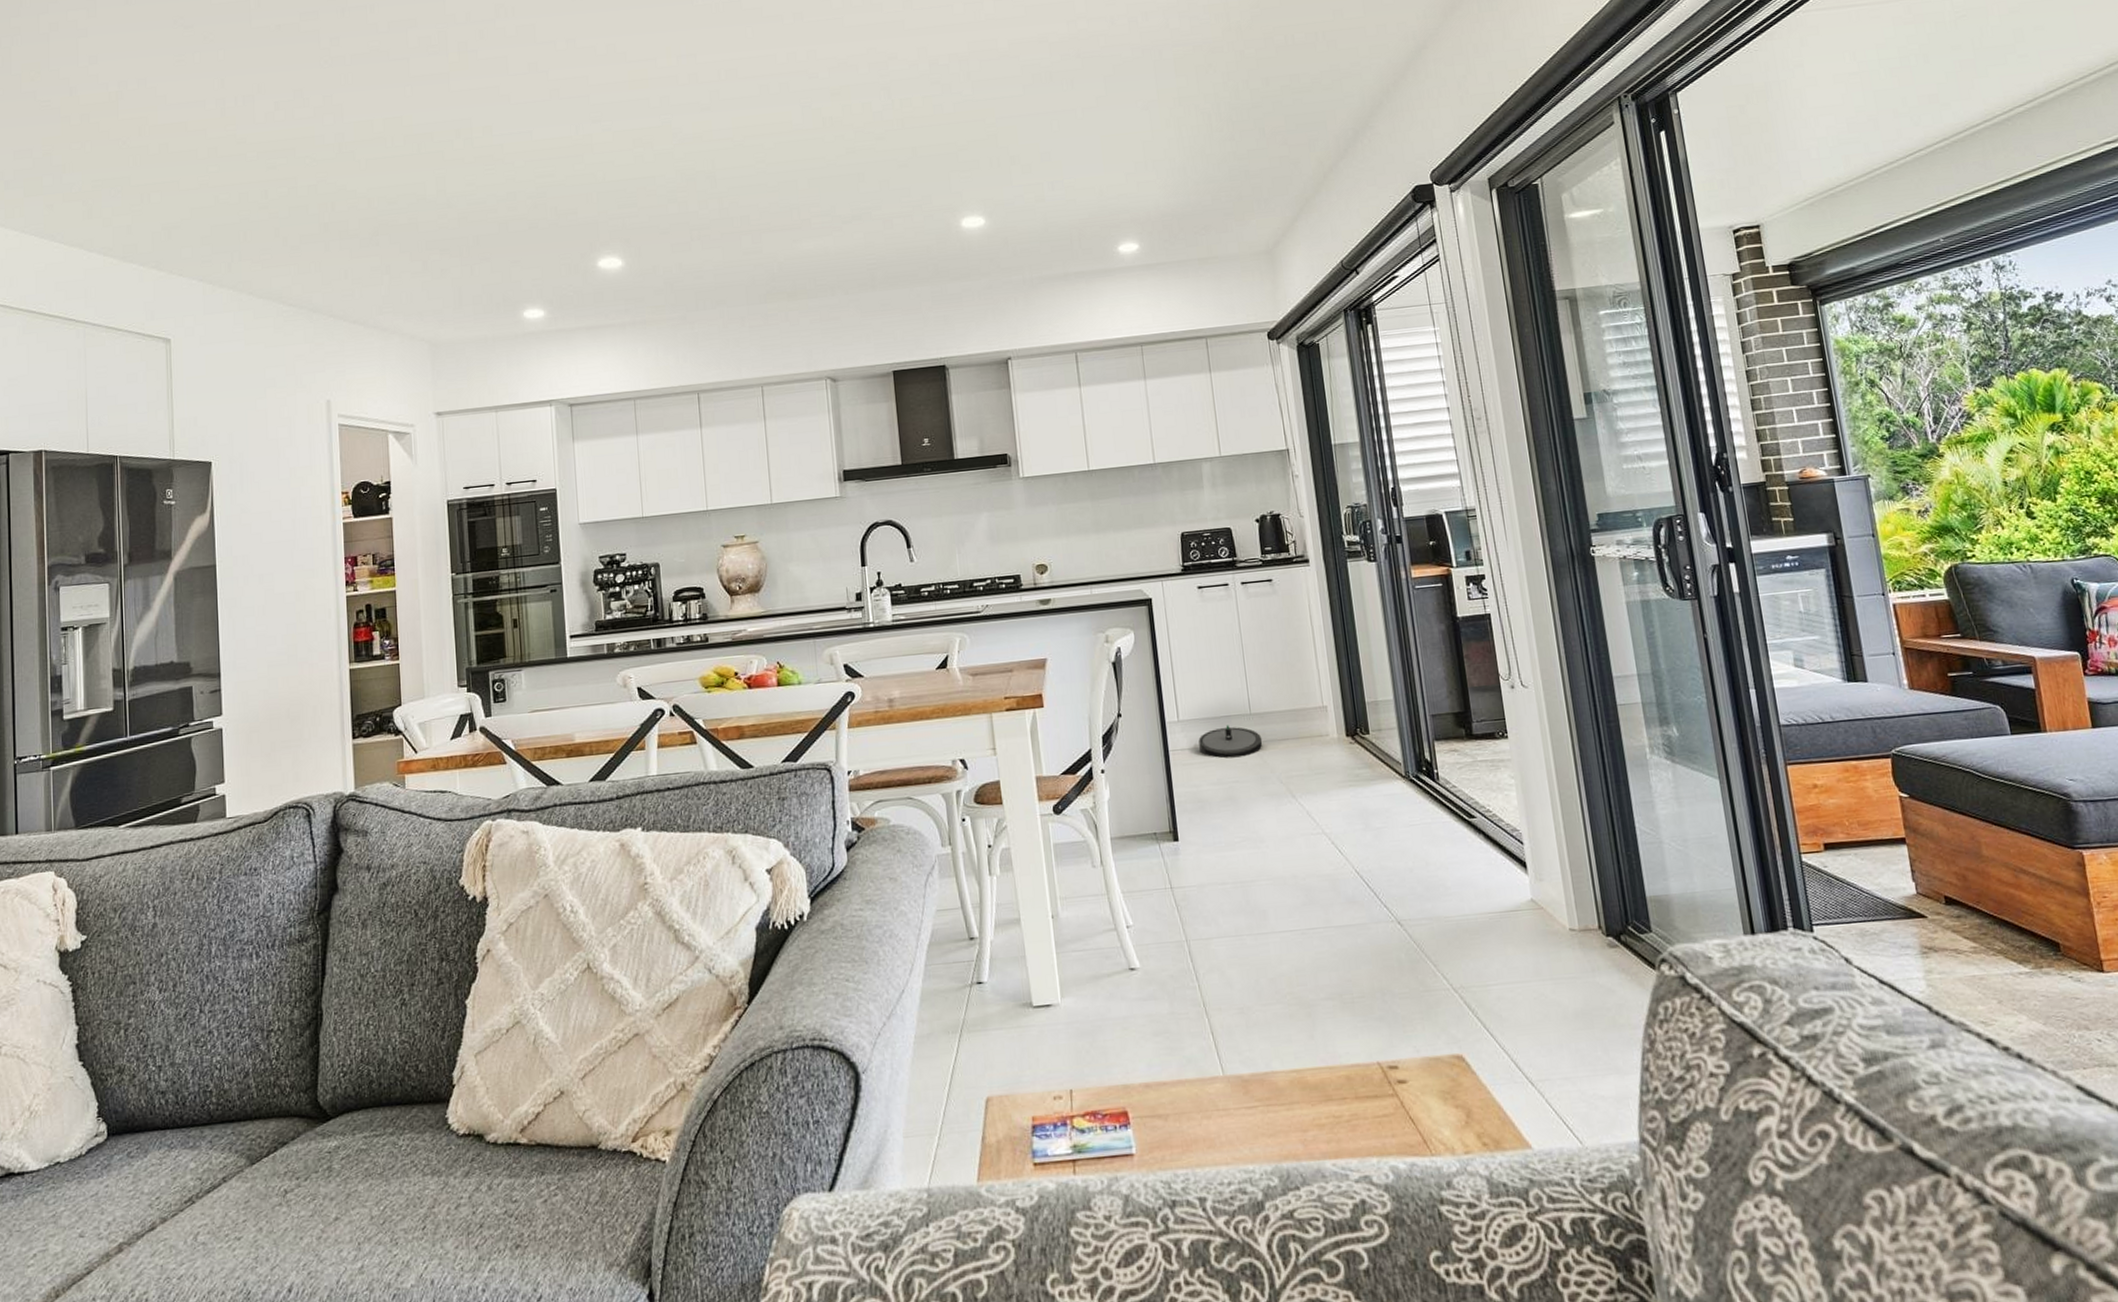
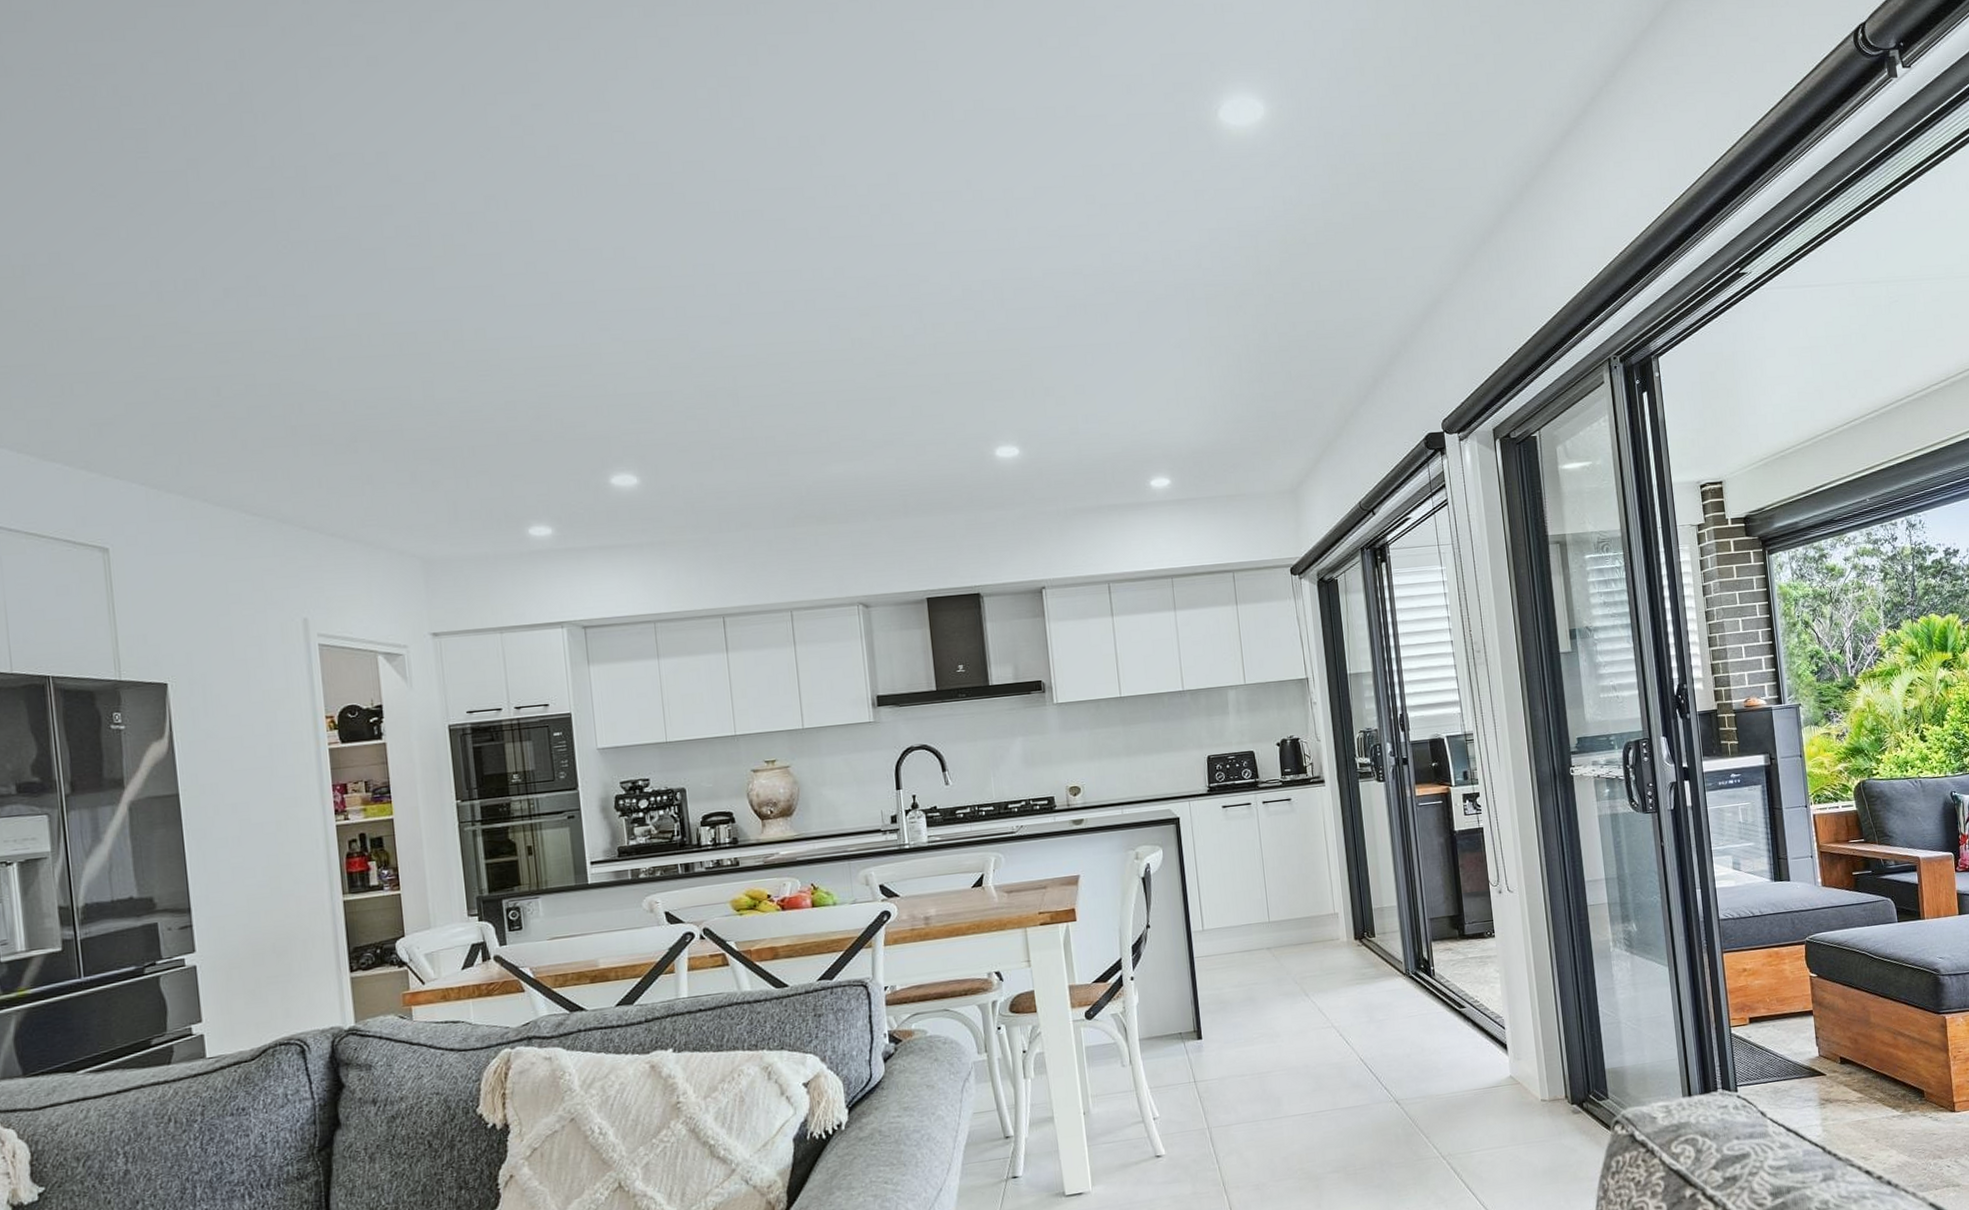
robot vacuum: present [1198,725,1263,759] -> none [1221,932,1280,964]

